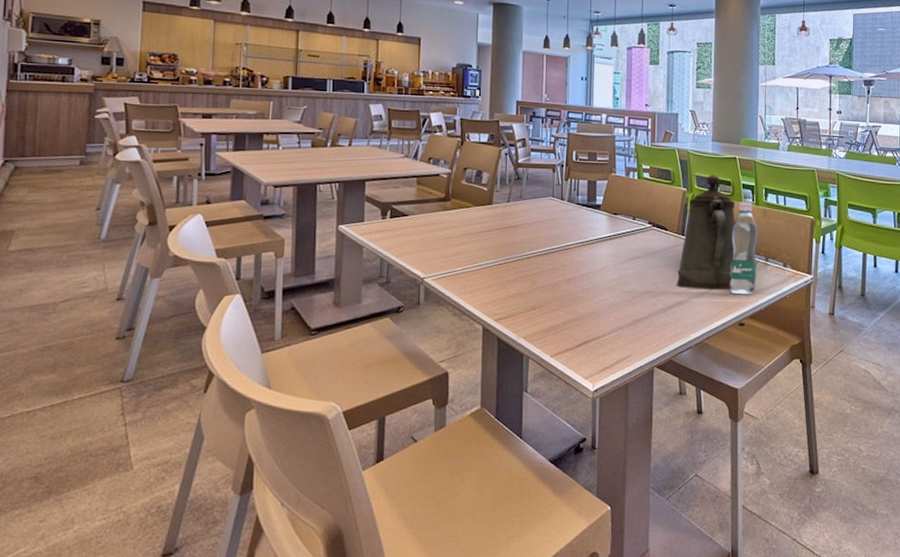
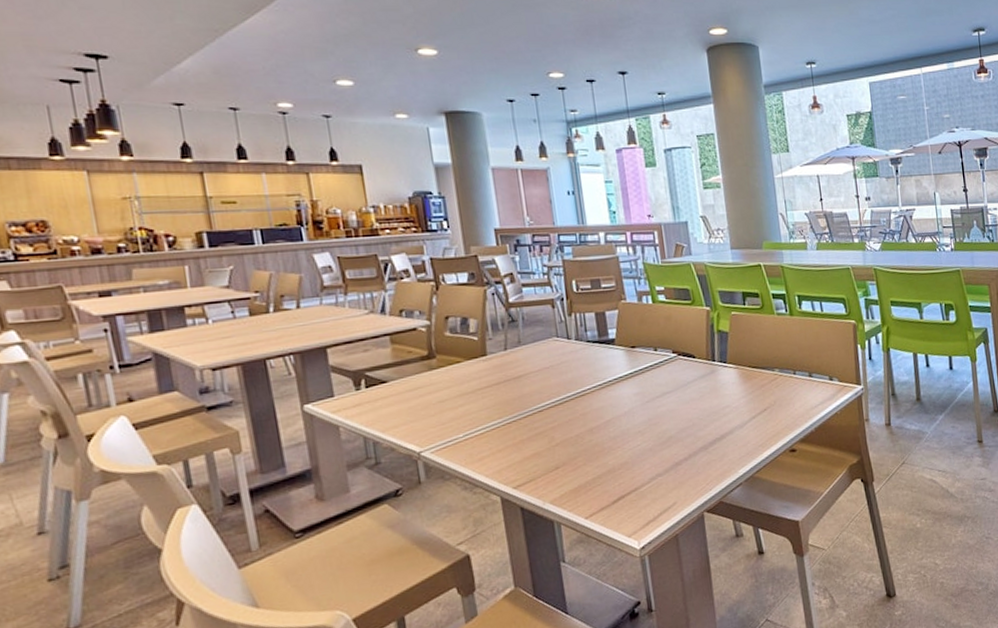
coffee pot: present [676,174,736,290] -> none [714,287,777,421]
bottle: present [729,201,758,295] -> none [767,312,804,418]

